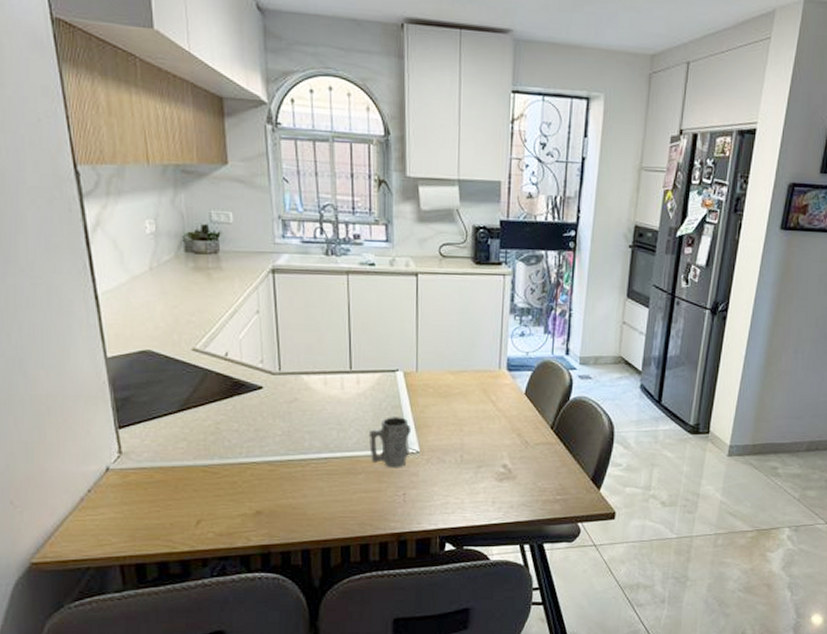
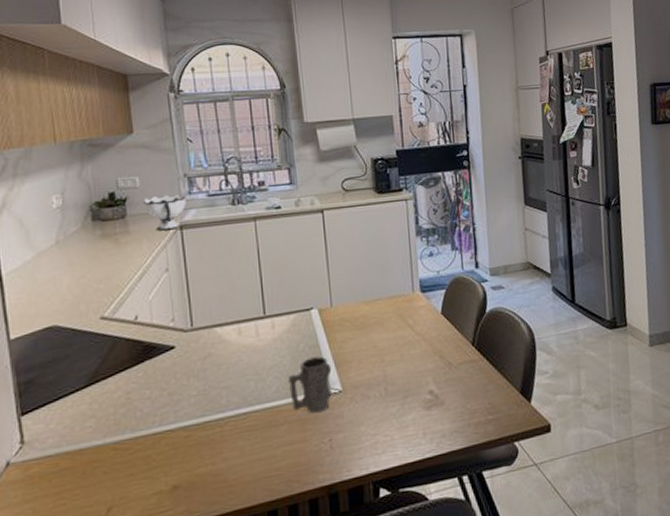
bowl: none [237,234,280,272] -> present [144,193,187,231]

